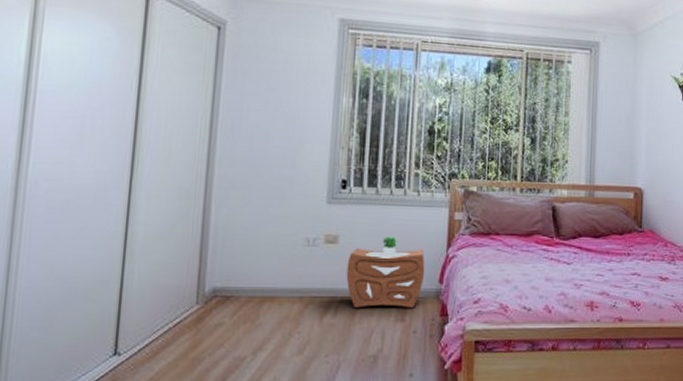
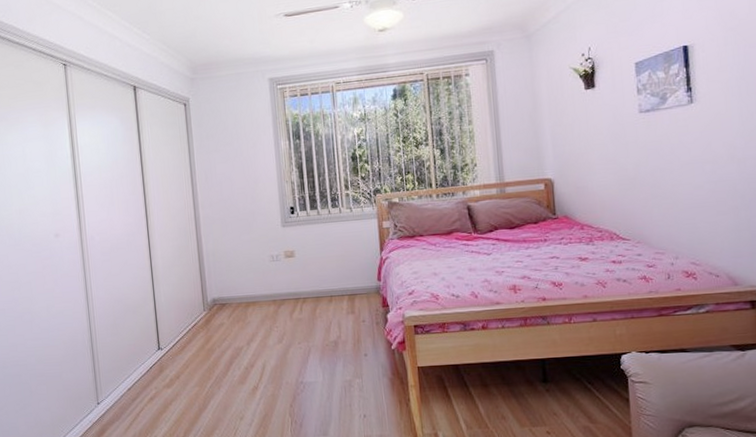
nightstand: present [346,236,425,309] -> none [304,247,365,306]

